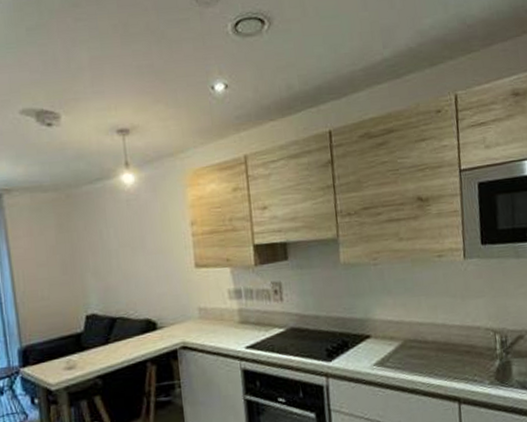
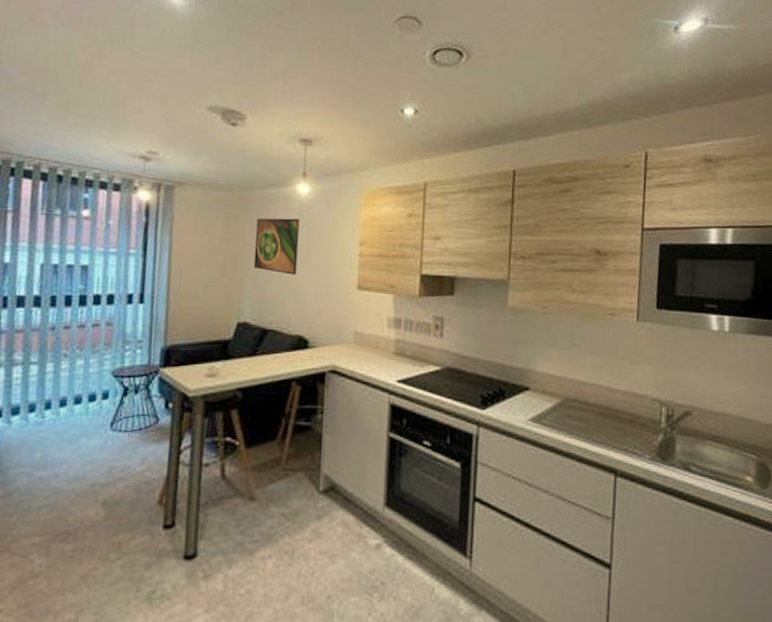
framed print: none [88,208,135,263] -> present [253,218,300,275]

